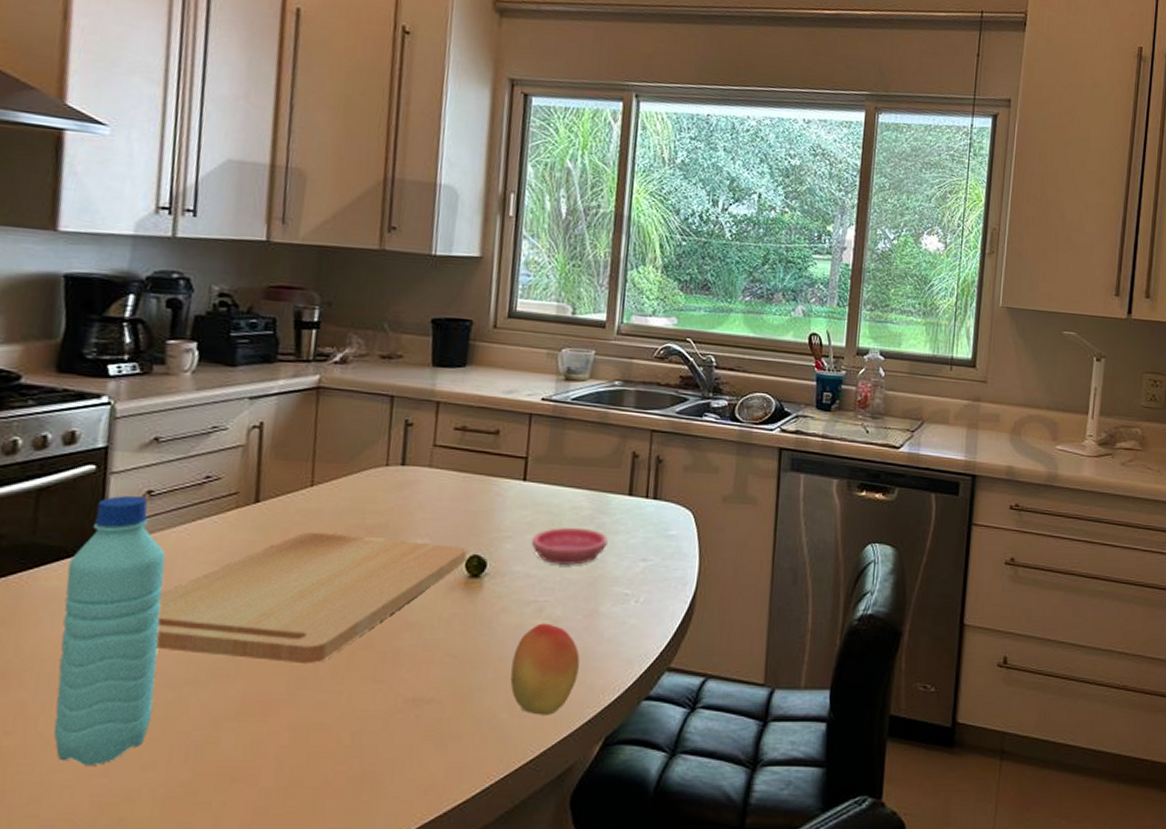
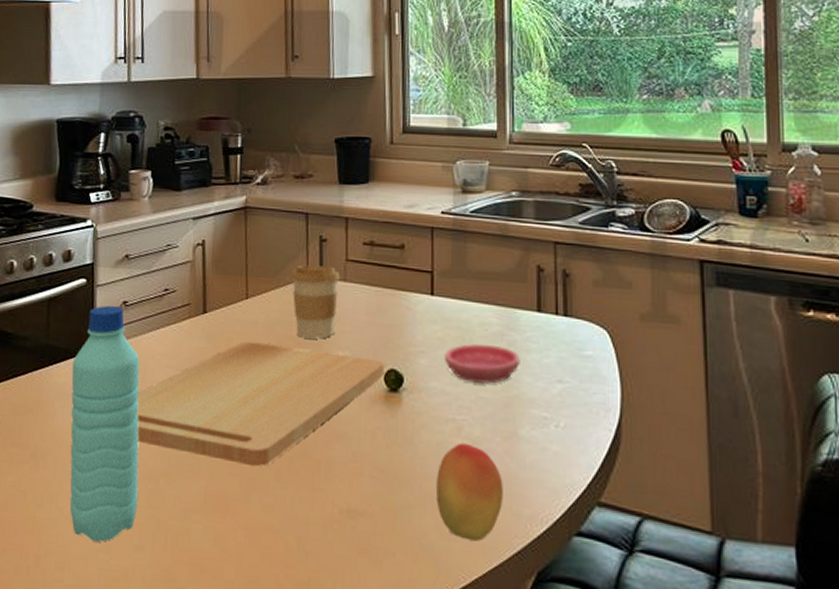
coffee cup: none [367,450,426,527] -> present [291,265,340,339]

